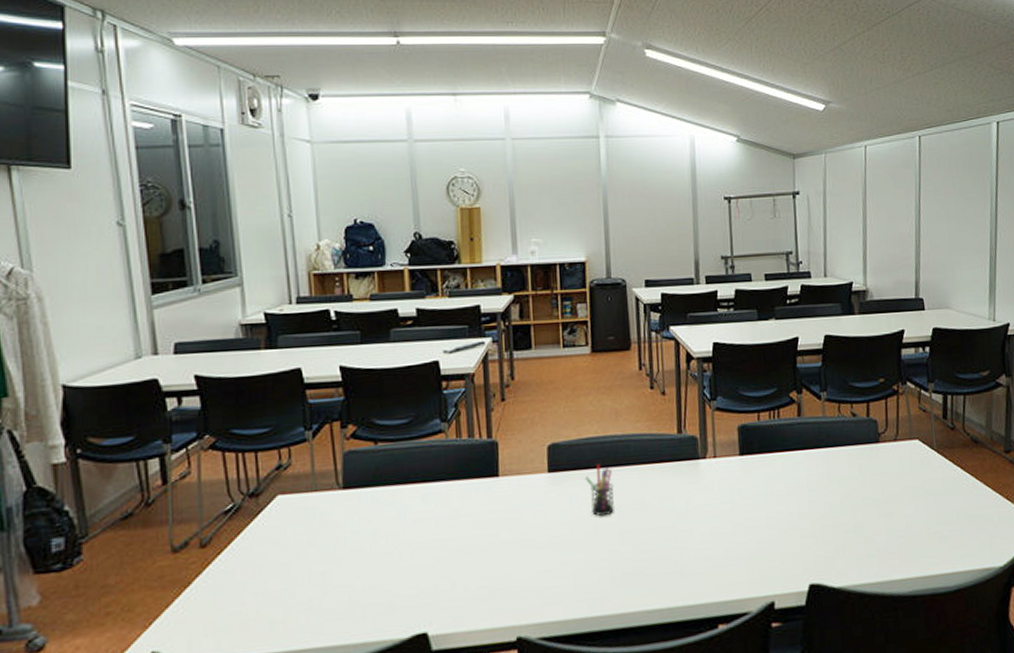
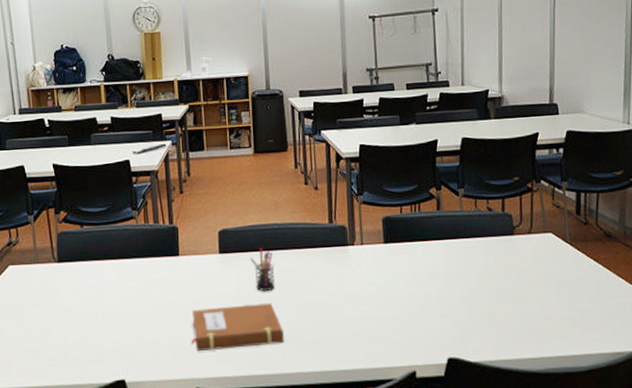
notebook: none [512,529,624,592] -> present [191,303,284,351]

